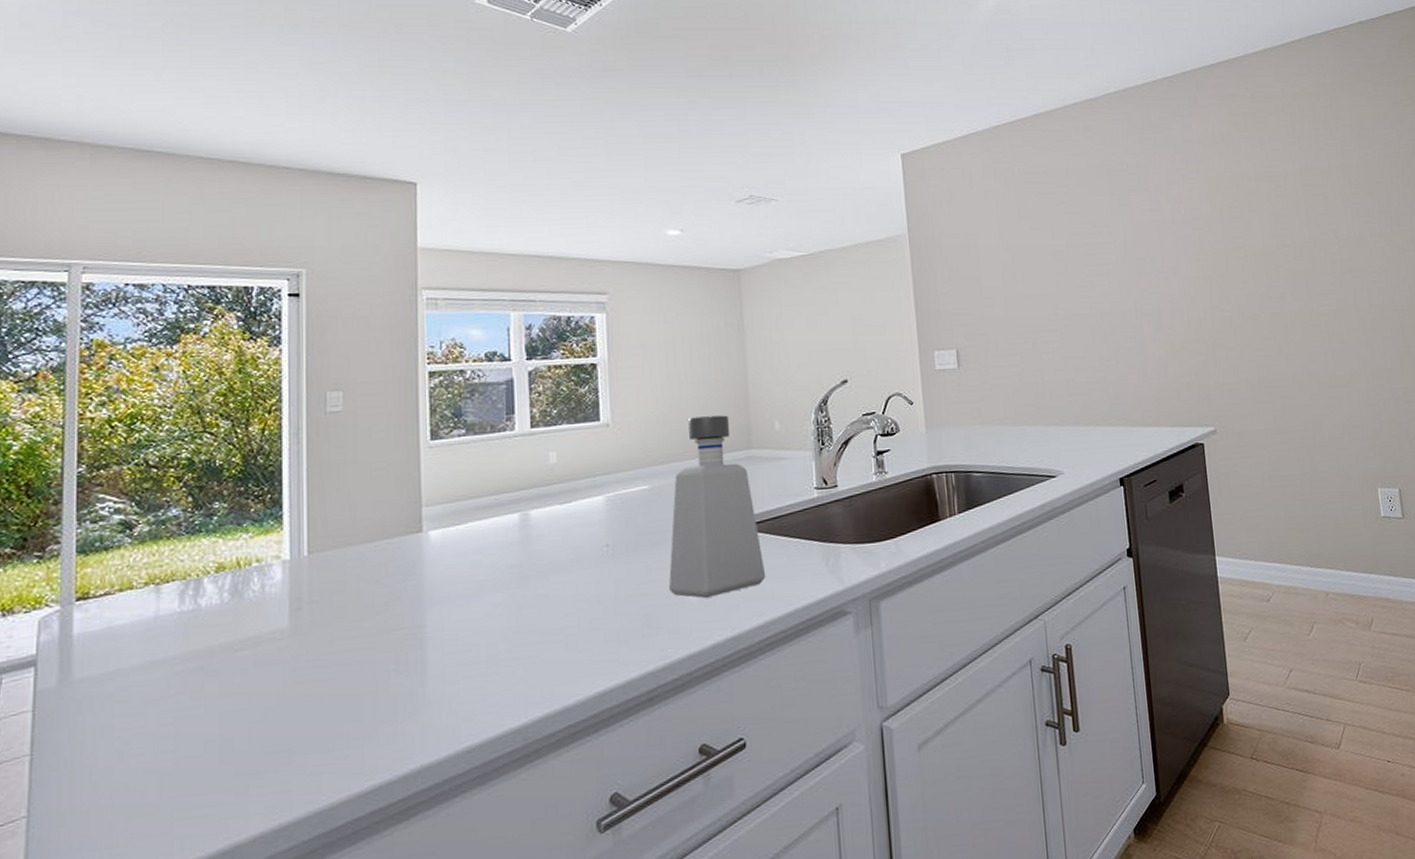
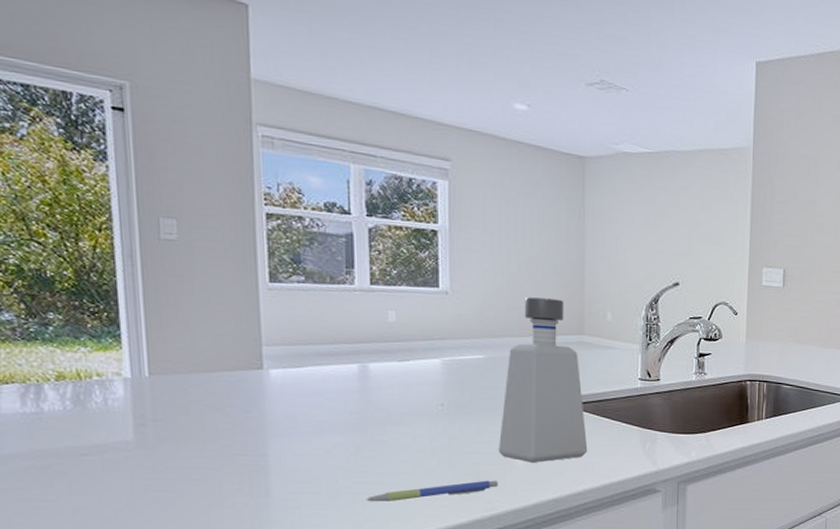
pen: none [528,623,670,666] -> present [365,480,498,503]

